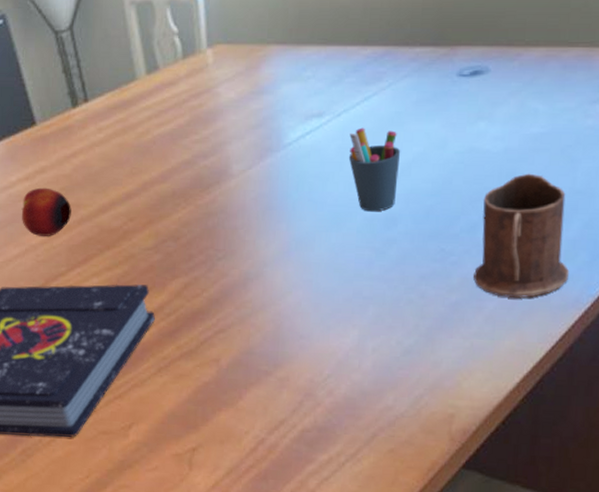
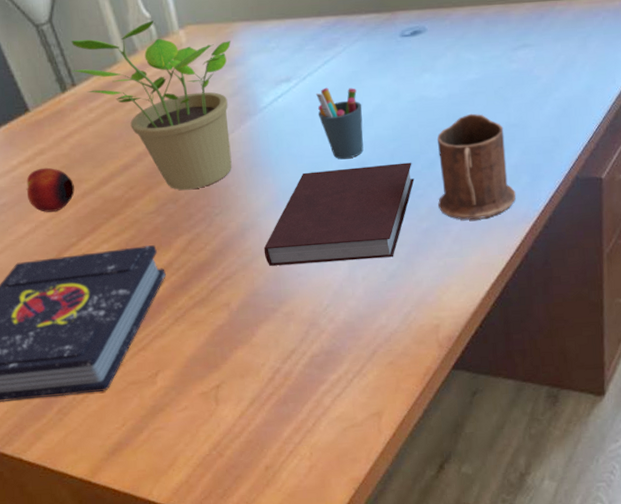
potted plant: none [86,36,263,228] -> present [71,20,232,190]
notebook: none [265,222,450,330] -> present [263,162,415,266]

